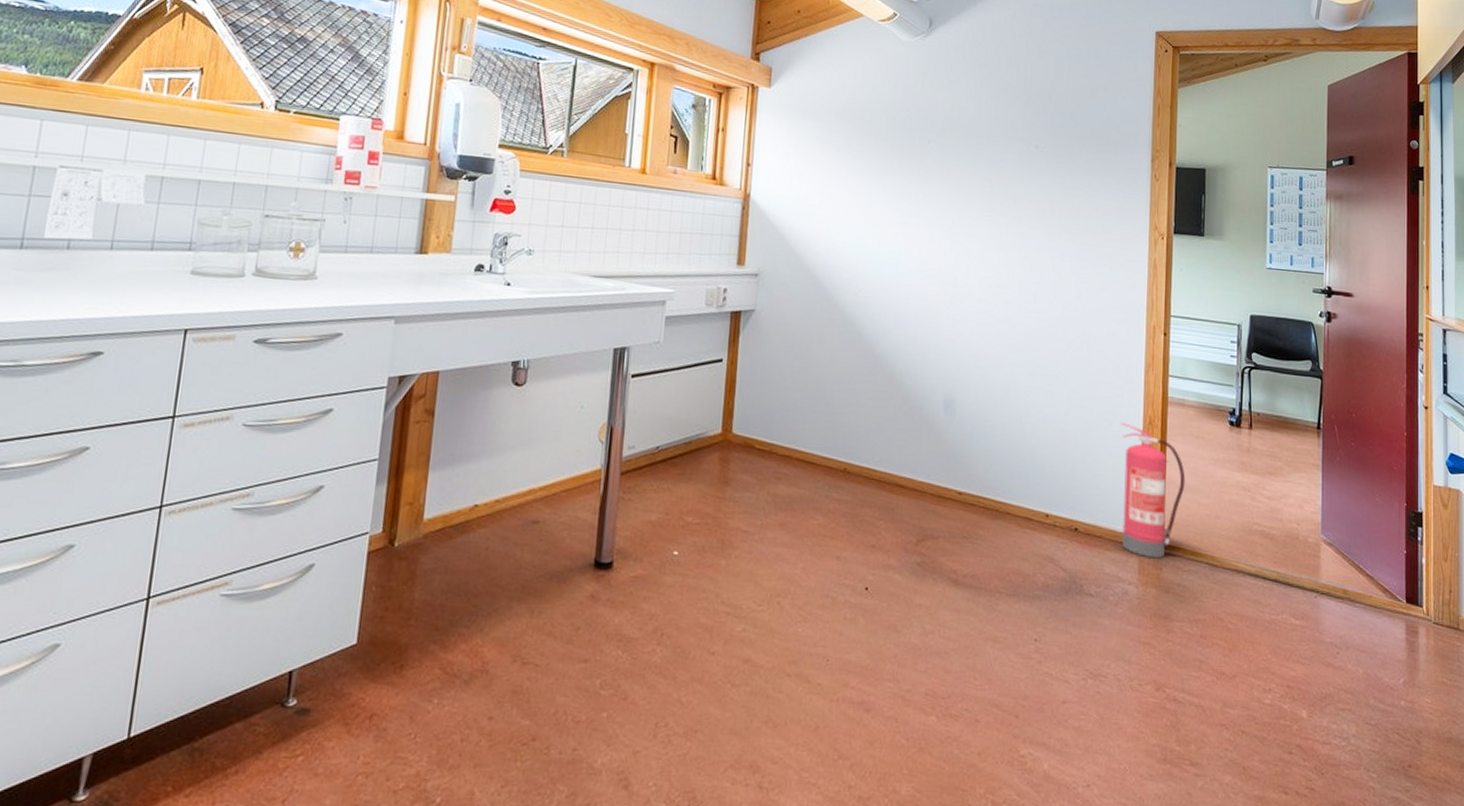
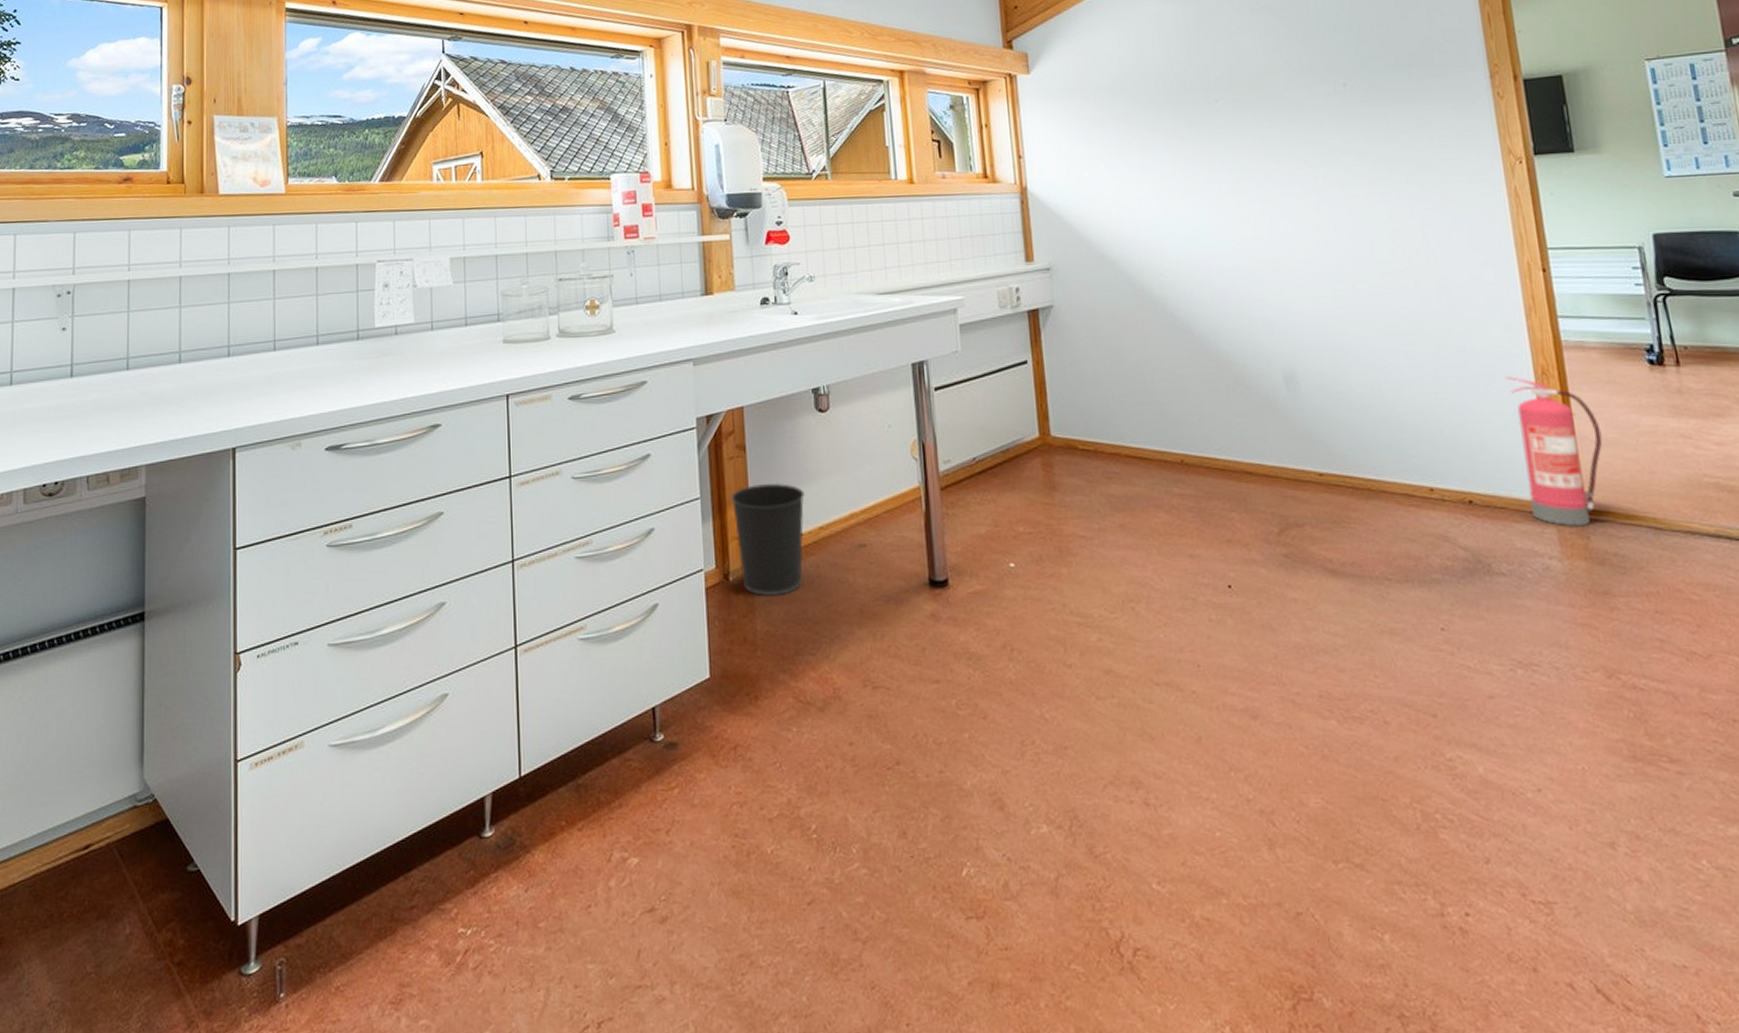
wastebasket: none [408,451,487,565] -> present [730,482,805,596]

